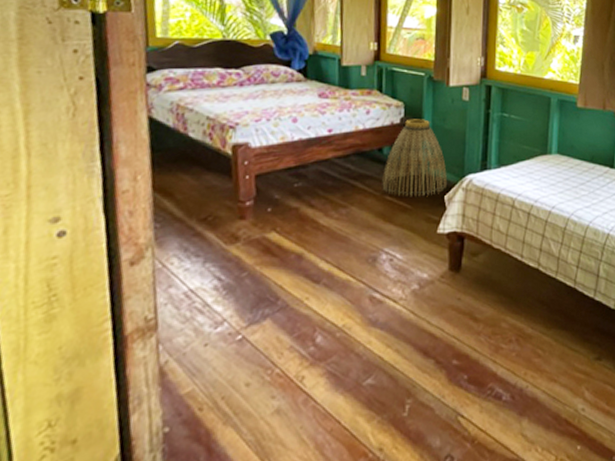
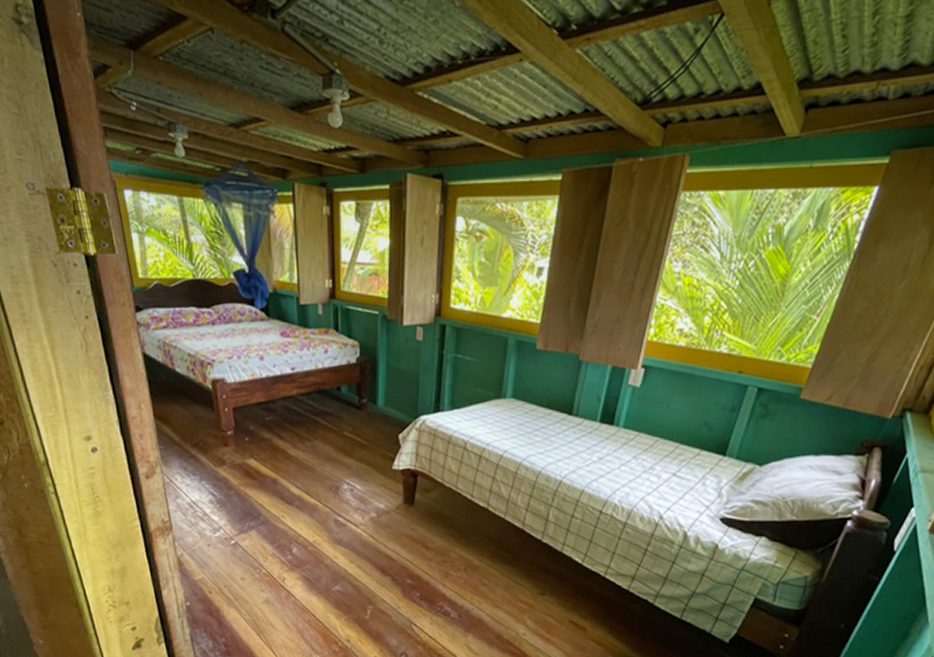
basket: present [382,119,448,197] -> none [341,358,402,435]

